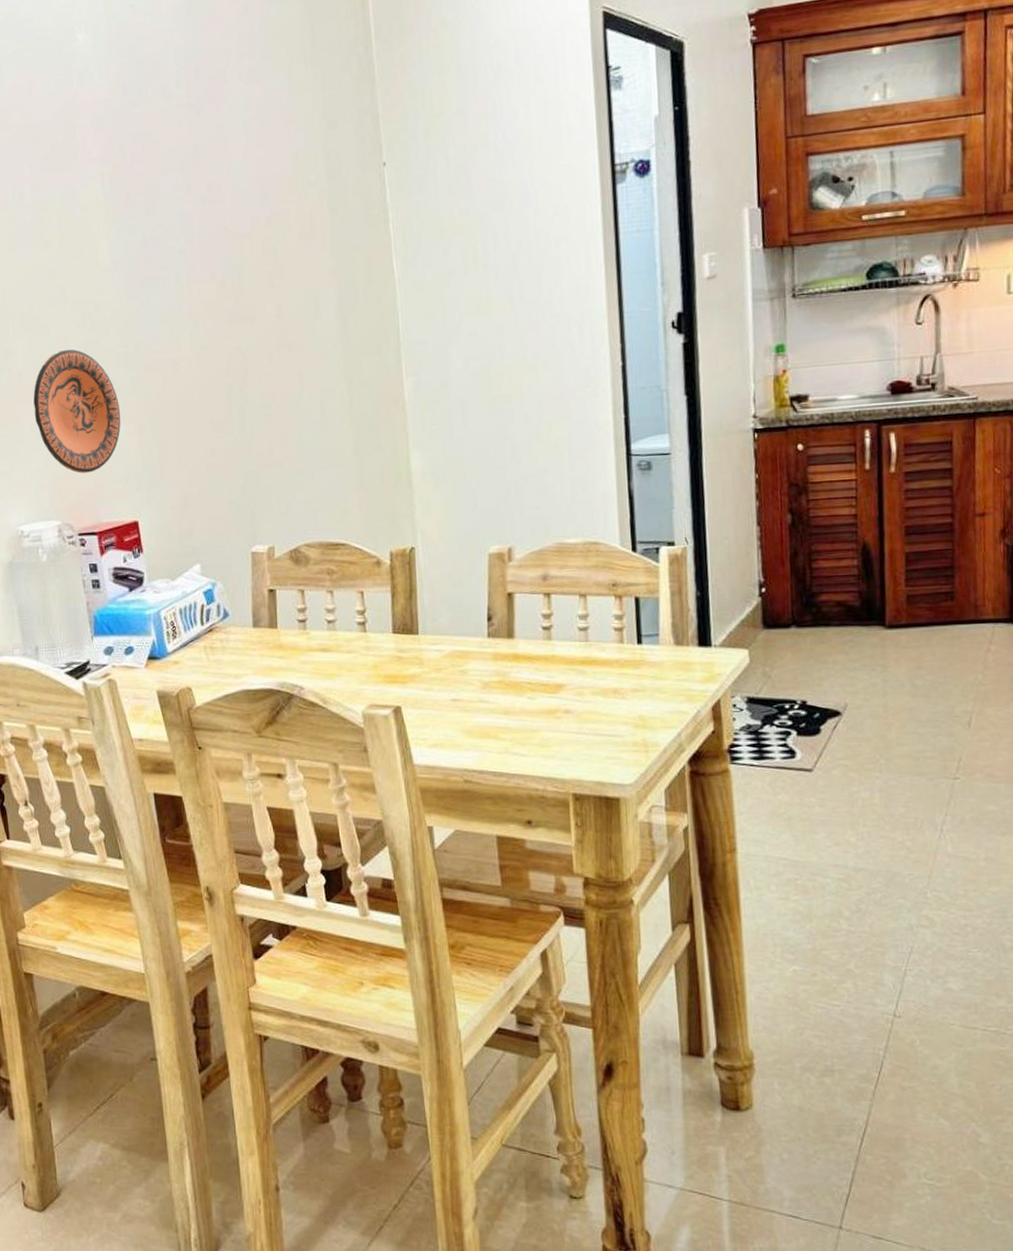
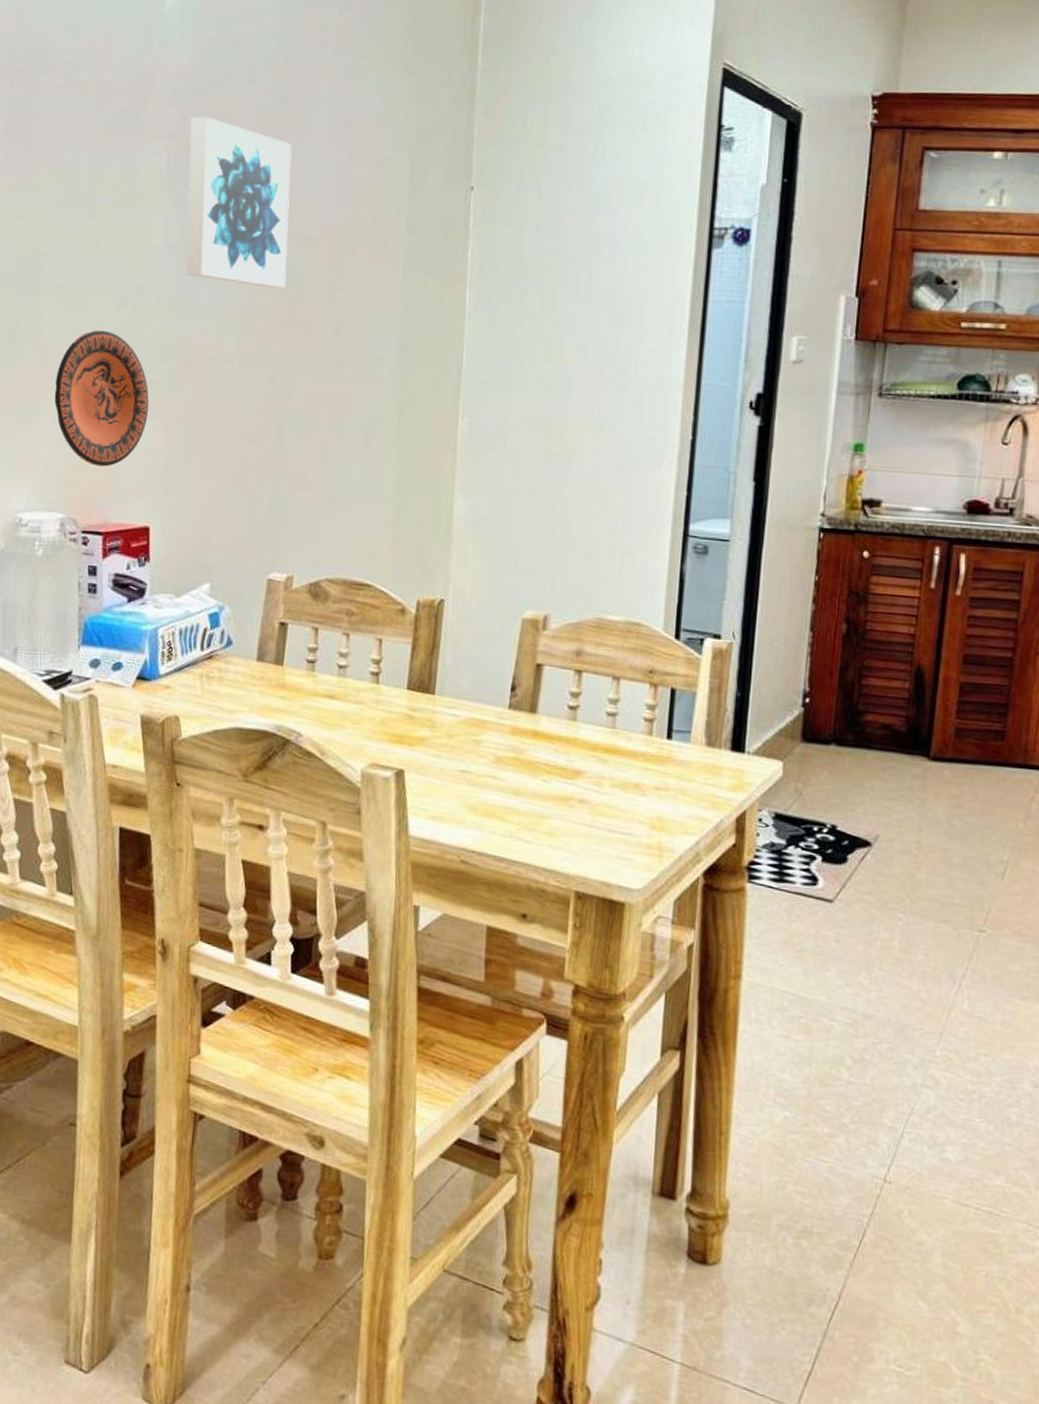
wall art: none [117,137,227,288] -> present [185,116,292,289]

